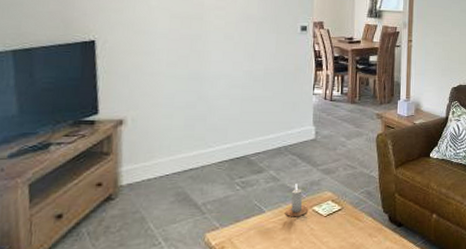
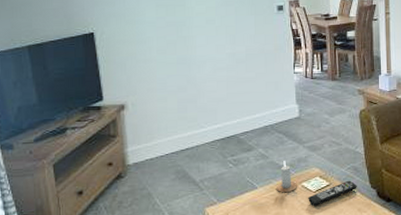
remote control: none [318,204,369,232] -> present [308,180,357,207]

